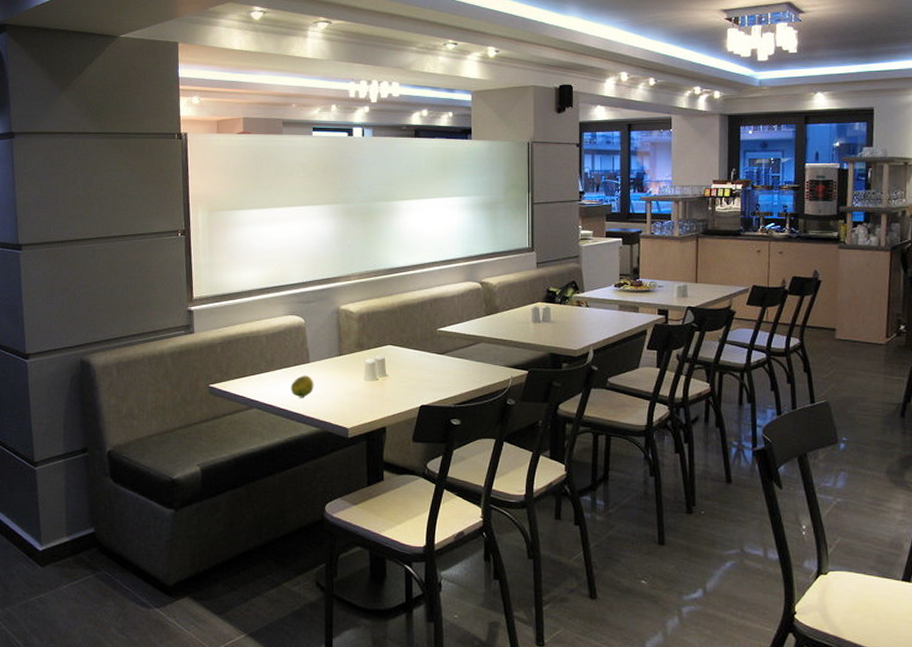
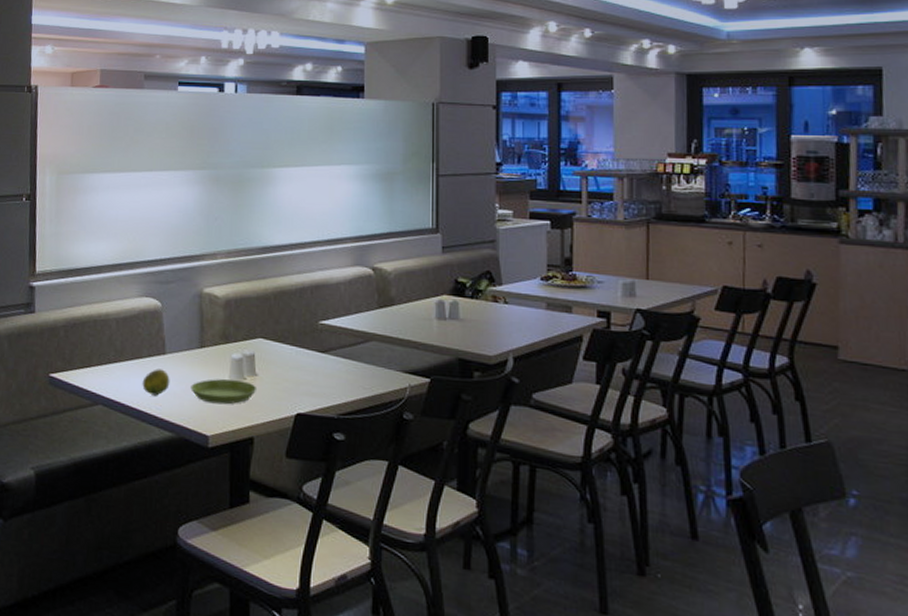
saucer: none [332,380,388,402] -> present [190,378,258,405]

